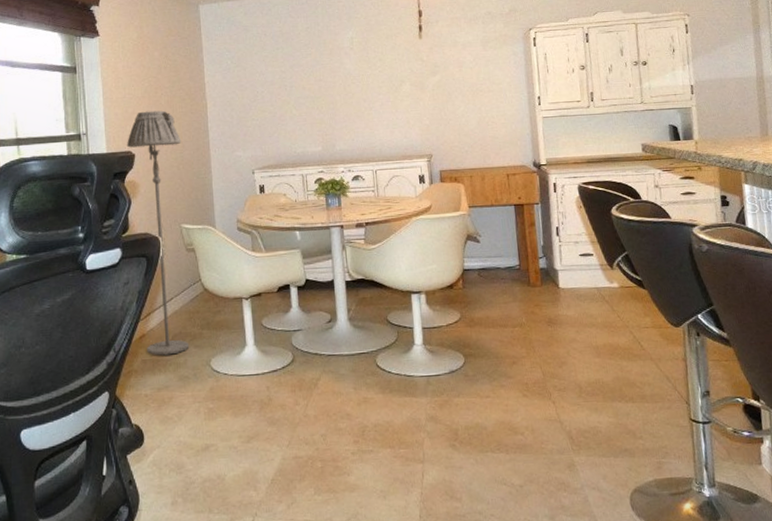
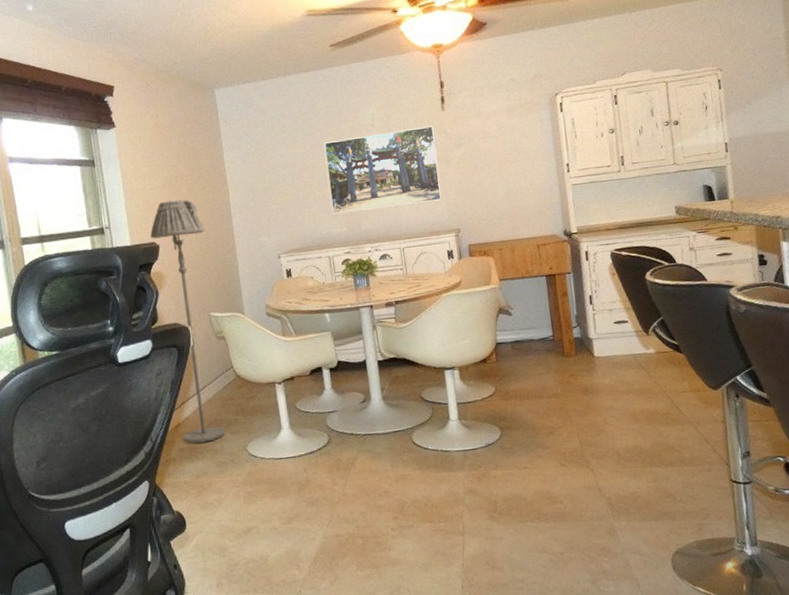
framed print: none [302,52,415,133] -> present [323,125,442,214]

